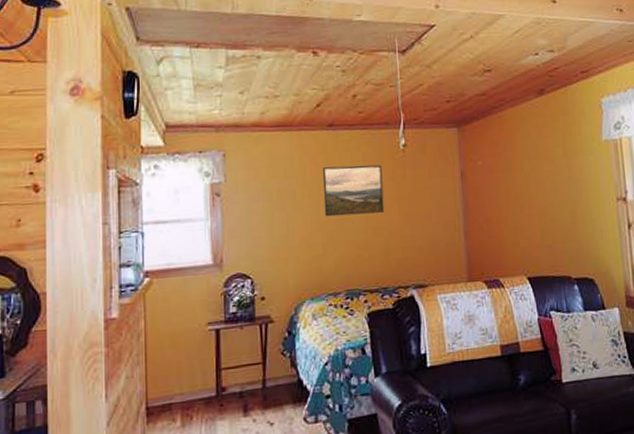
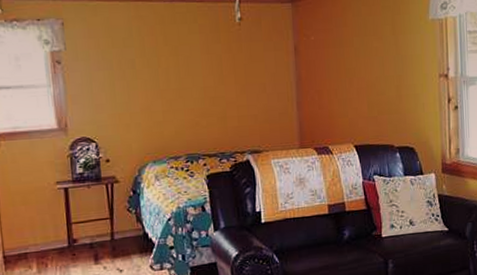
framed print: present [322,165,385,217] -> none [161,37,222,86]

